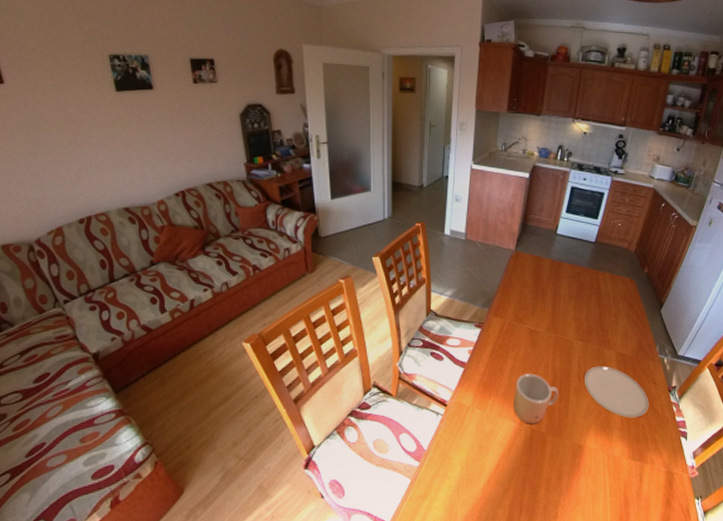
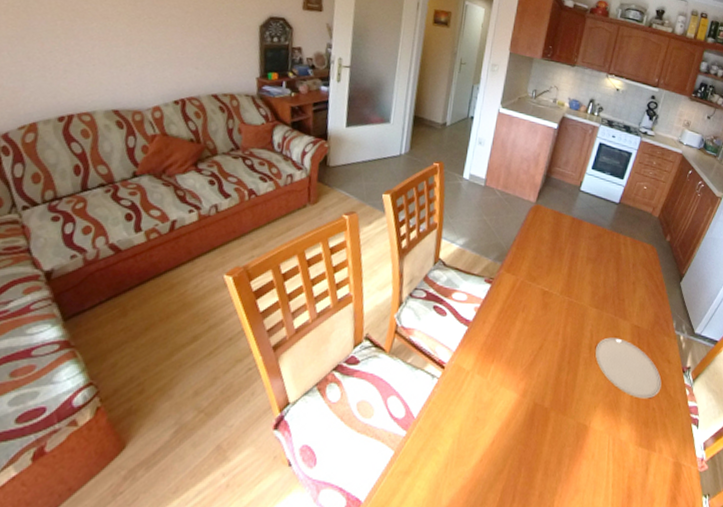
mug: present [513,373,558,424] -> none [517,339,567,397]

